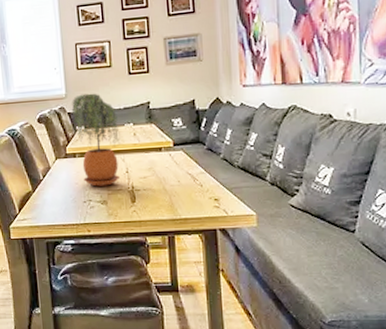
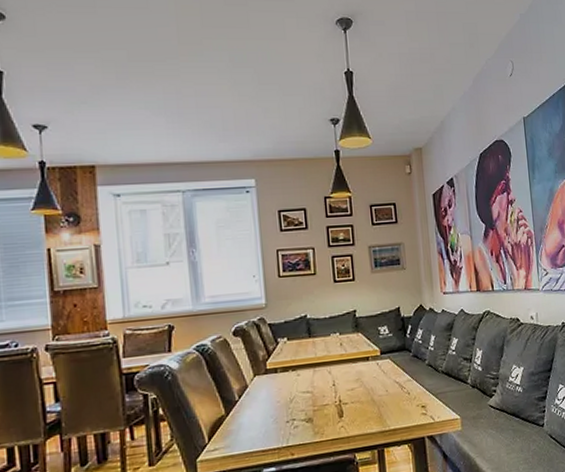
potted plant: present [71,93,121,187] -> none [272,302,327,404]

